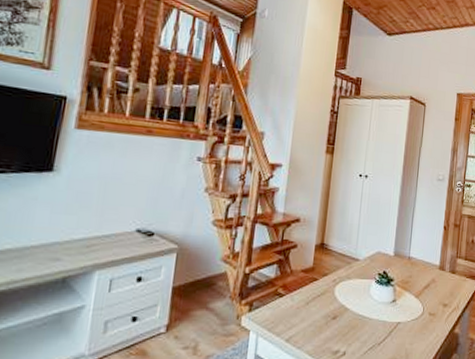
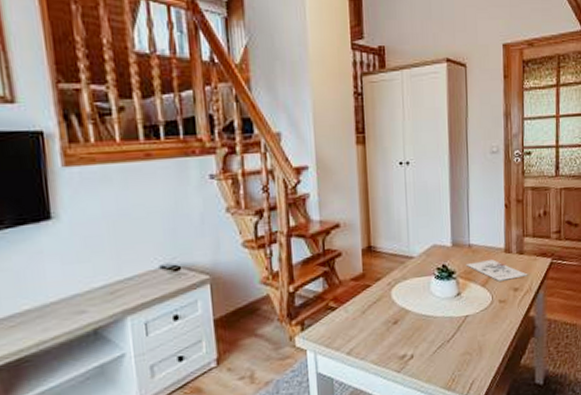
architectural model: none [404,273,457,295] -> present [465,259,528,281]

